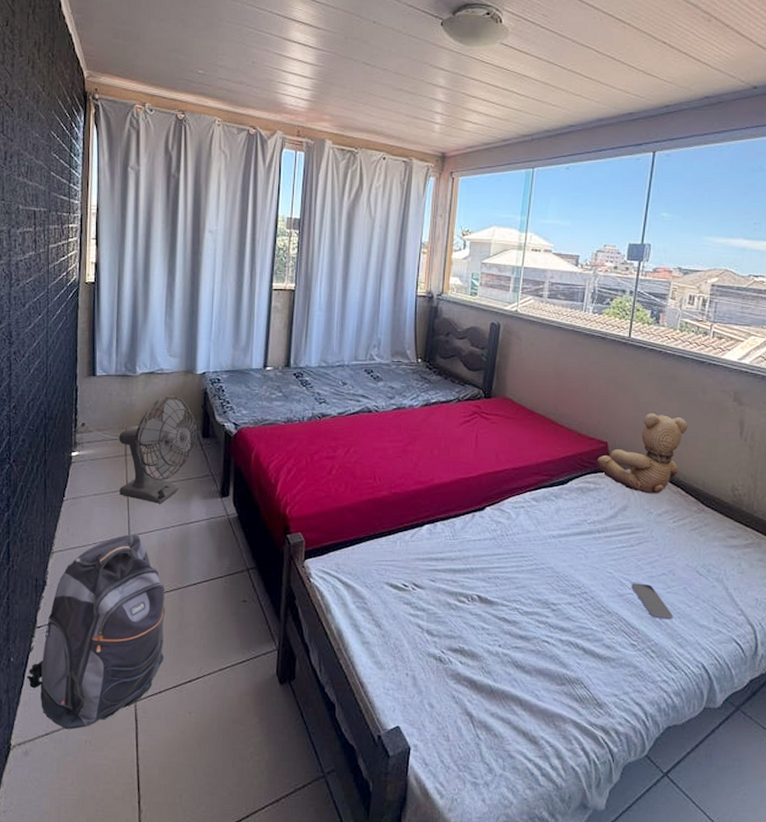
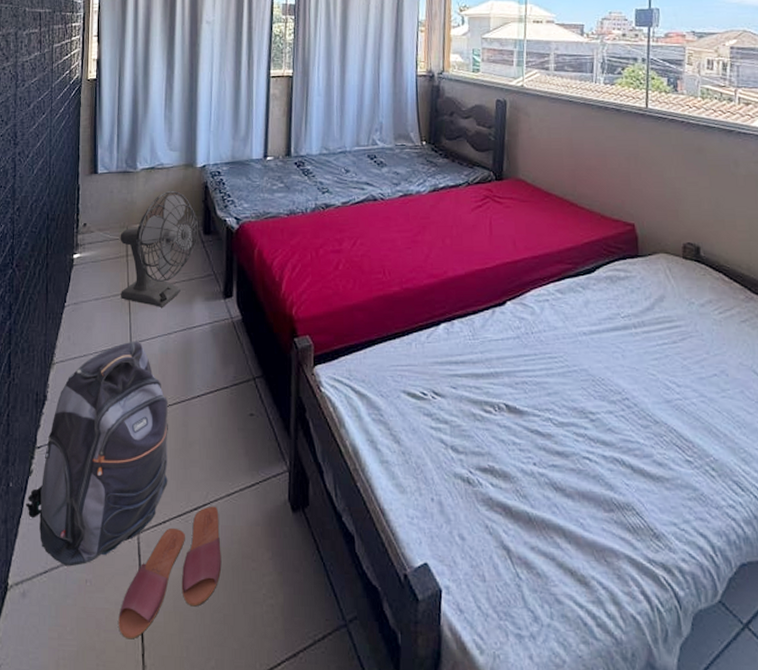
slippers: none [116,679,213,790] -> present [118,506,222,640]
teddy bear: present [596,412,688,494] -> none [624,189,723,281]
smartphone: present [631,583,673,620] -> none [679,386,732,430]

